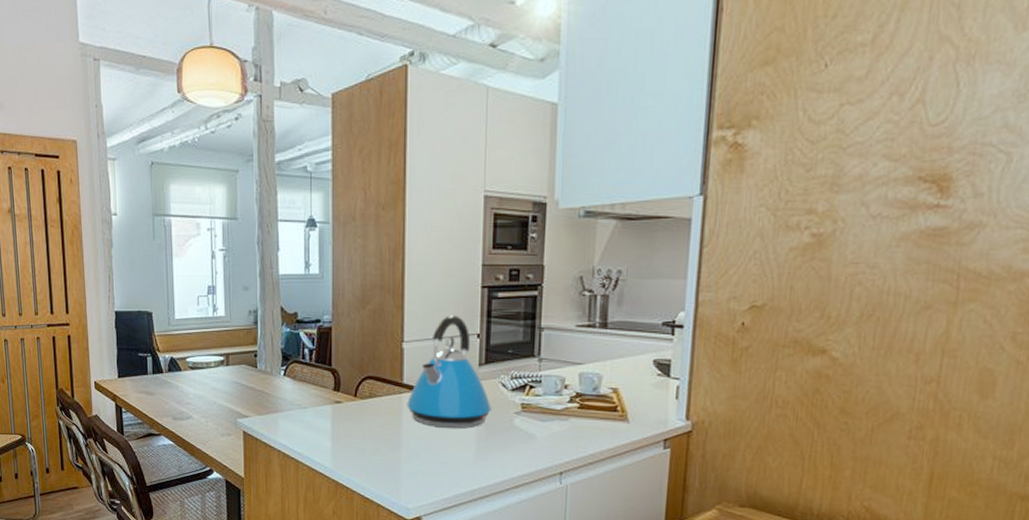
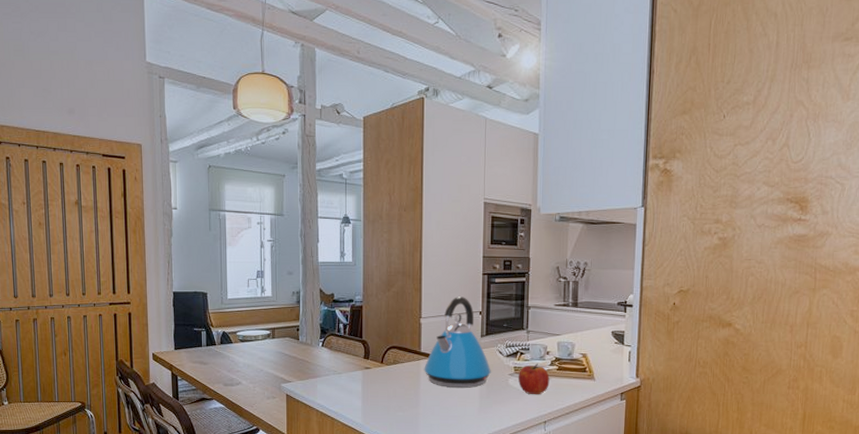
fruit: none [527,400,568,439] -> present [518,364,550,395]

